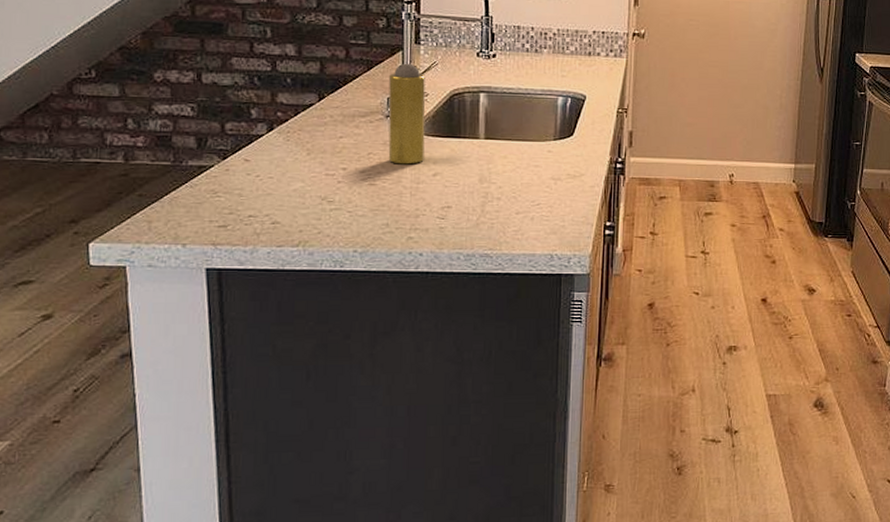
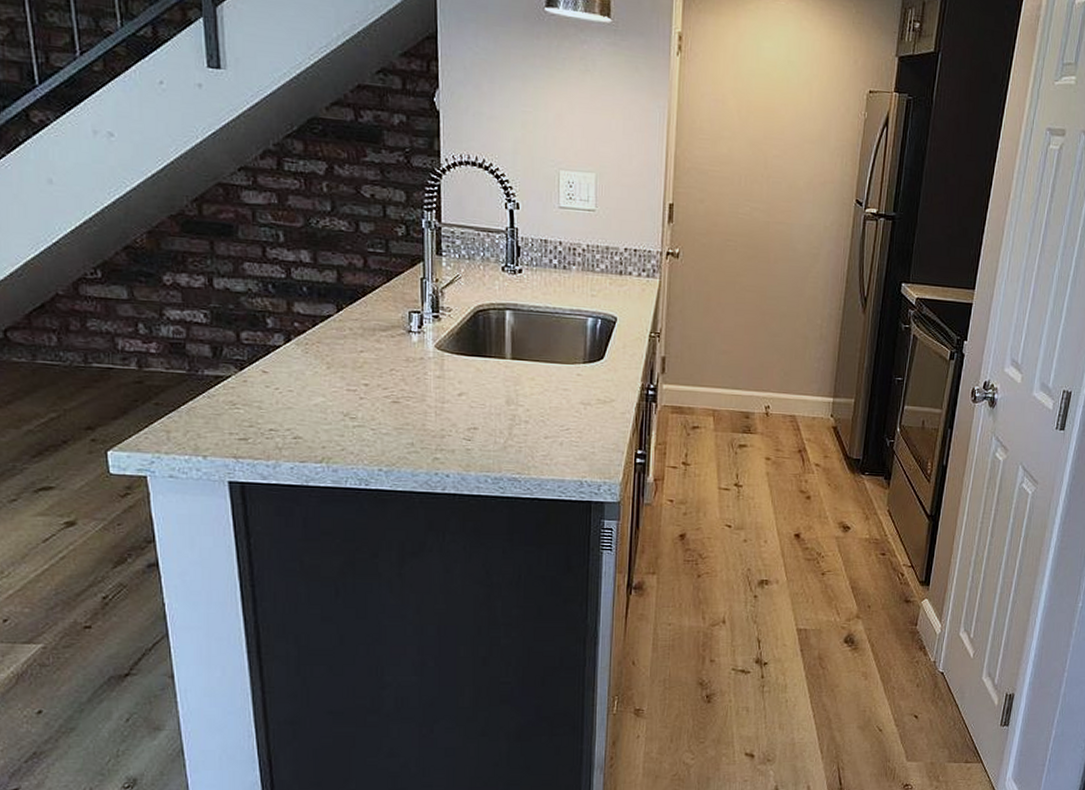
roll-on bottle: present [388,63,425,165] -> none [410,275,449,383]

